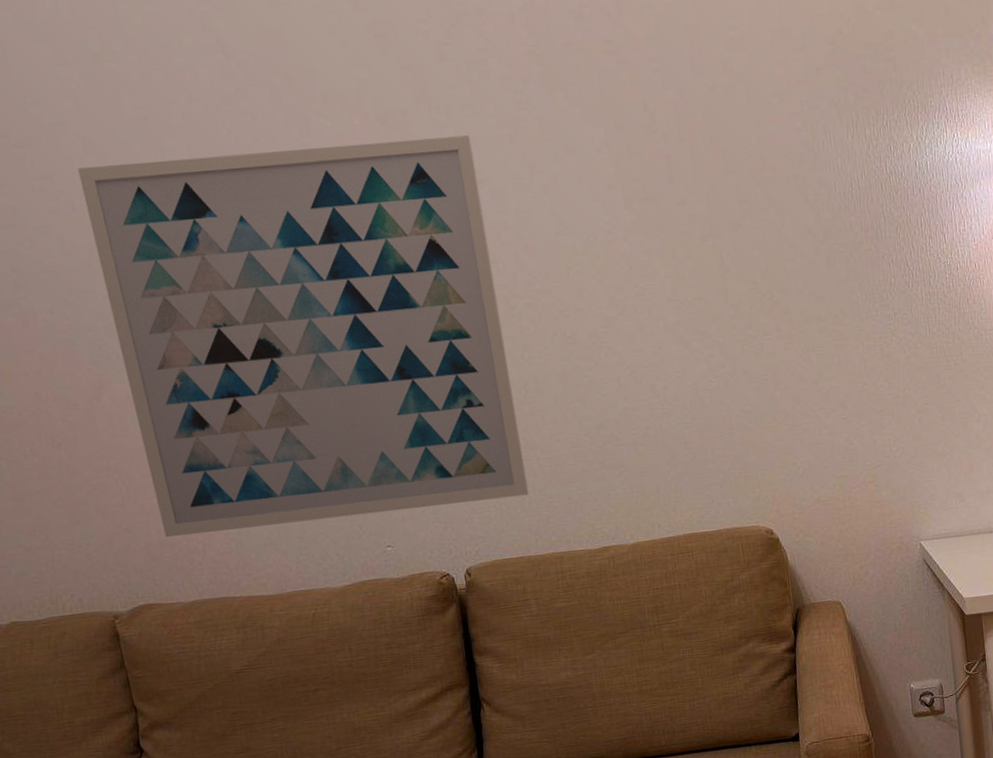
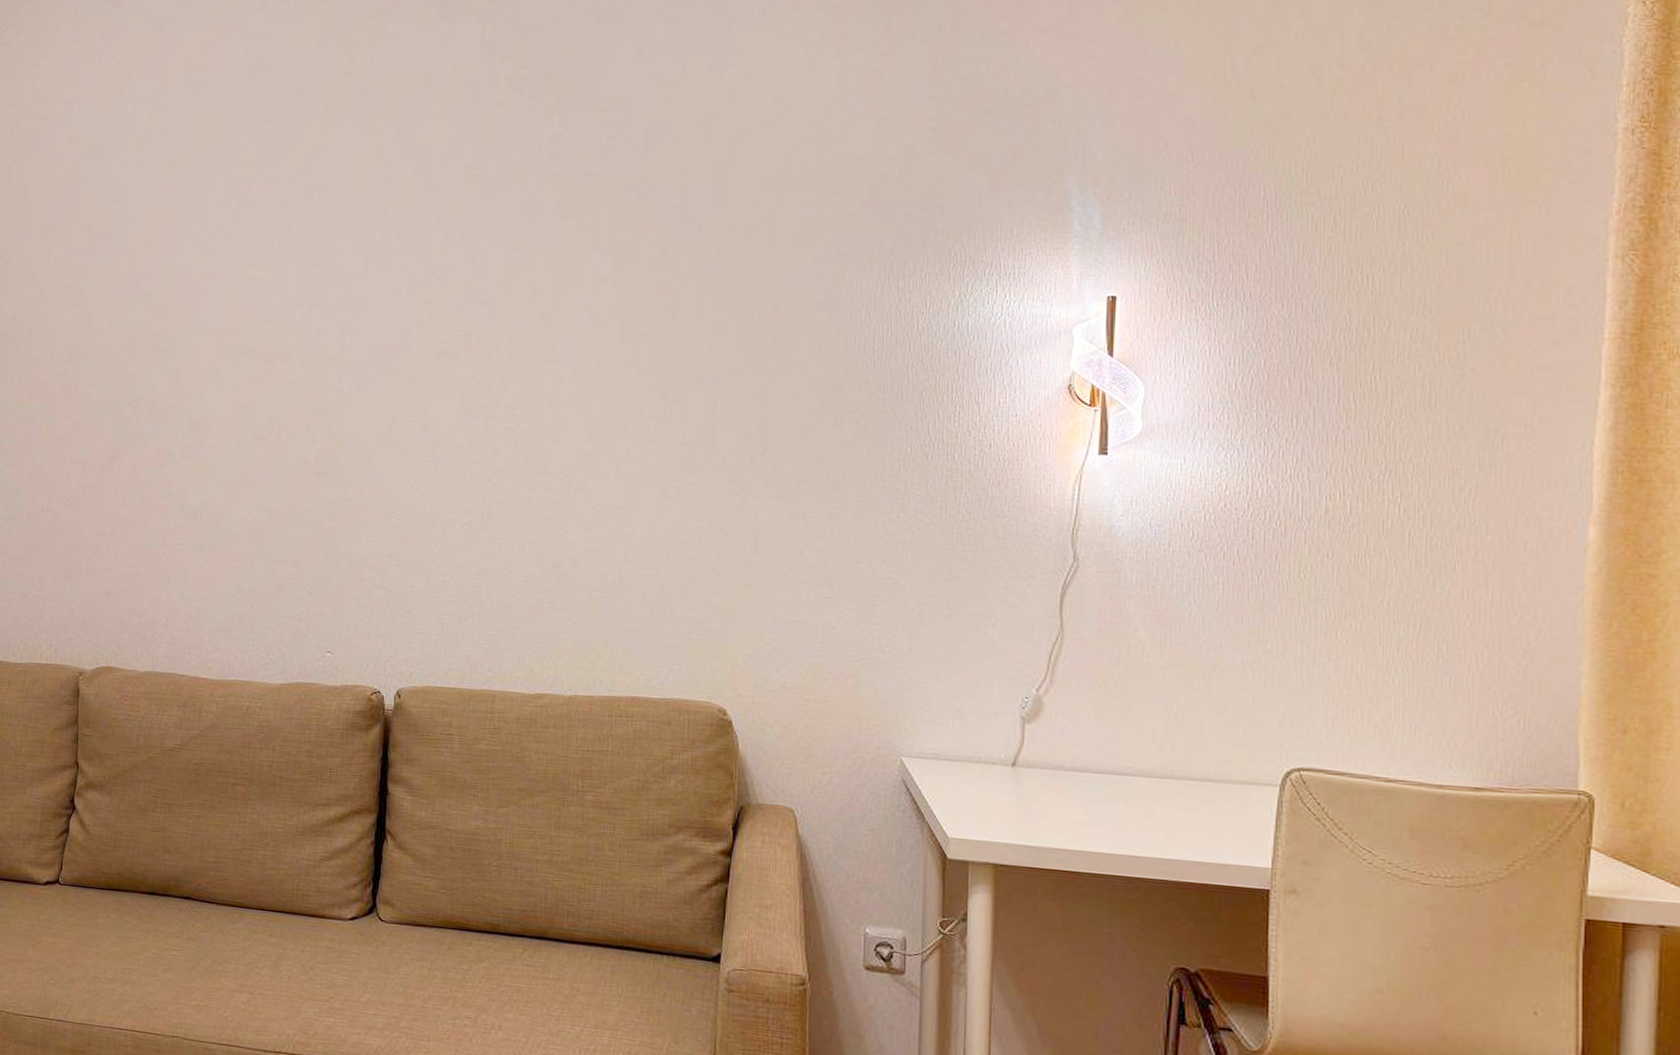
wall art: present [78,135,529,538] -> none [136,256,481,624]

